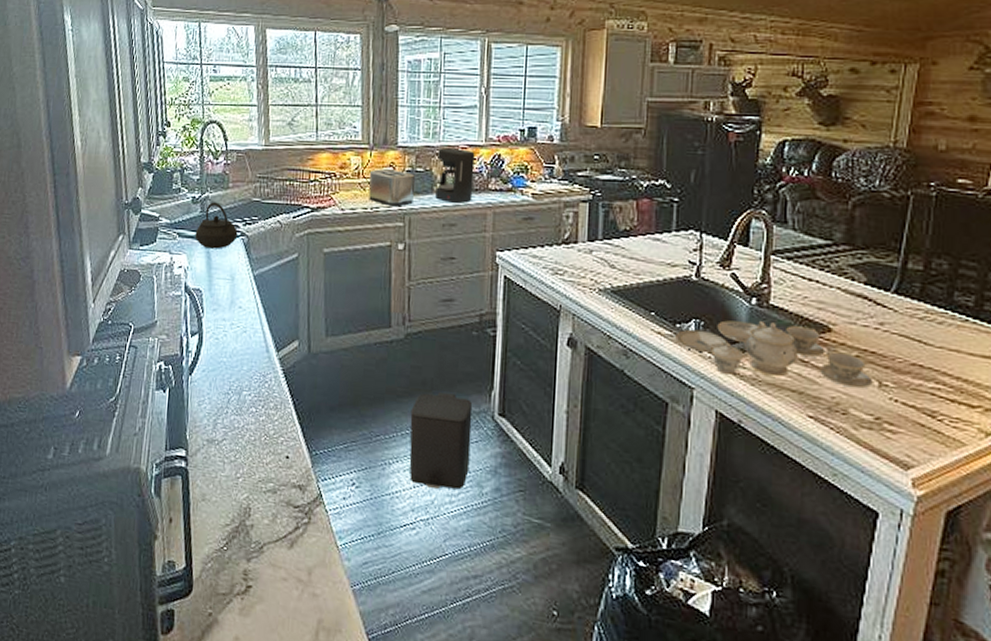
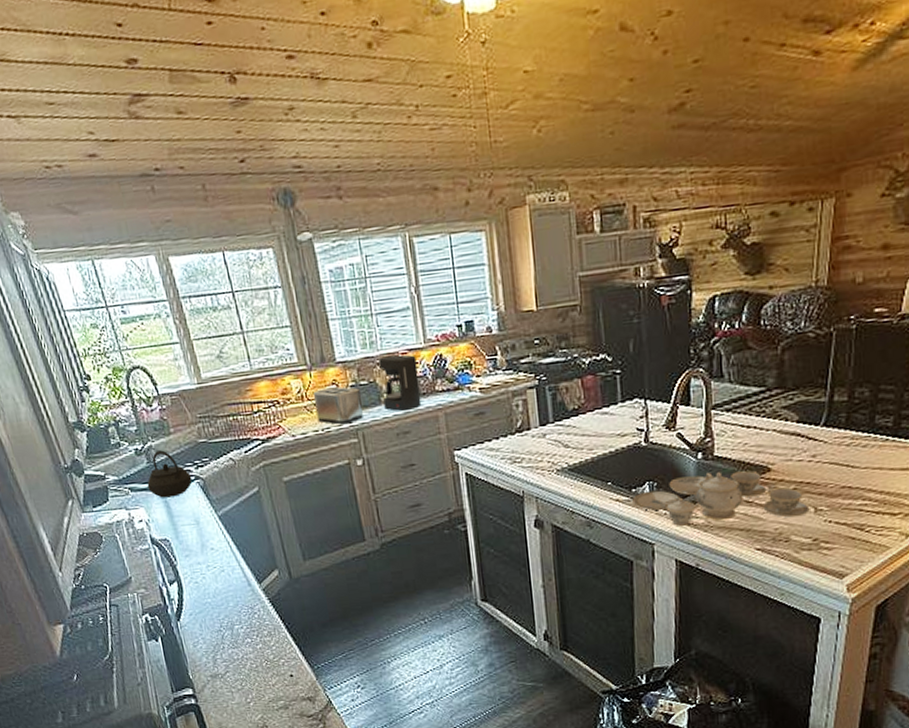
pedal bin: present [409,392,473,490] -> none [399,590,463,676]

